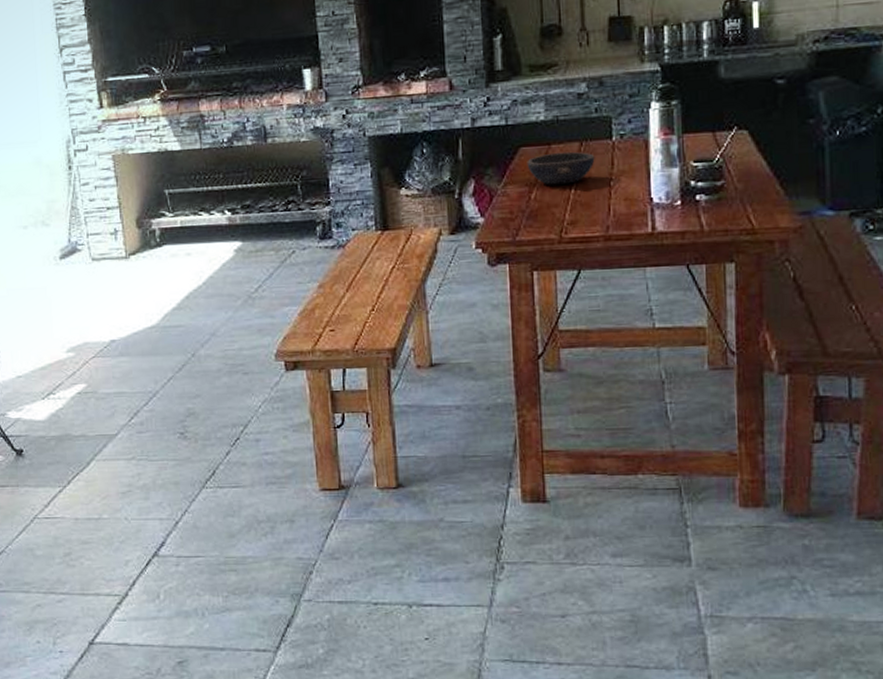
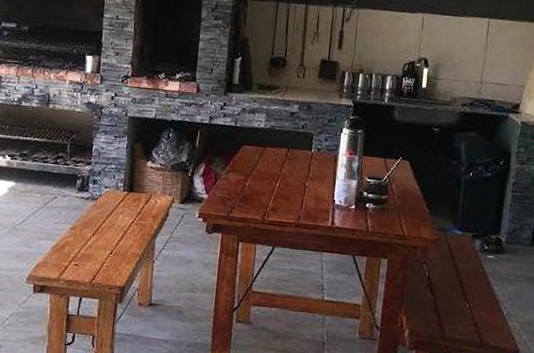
bowl: present [527,151,595,185] -> none [246,153,297,179]

